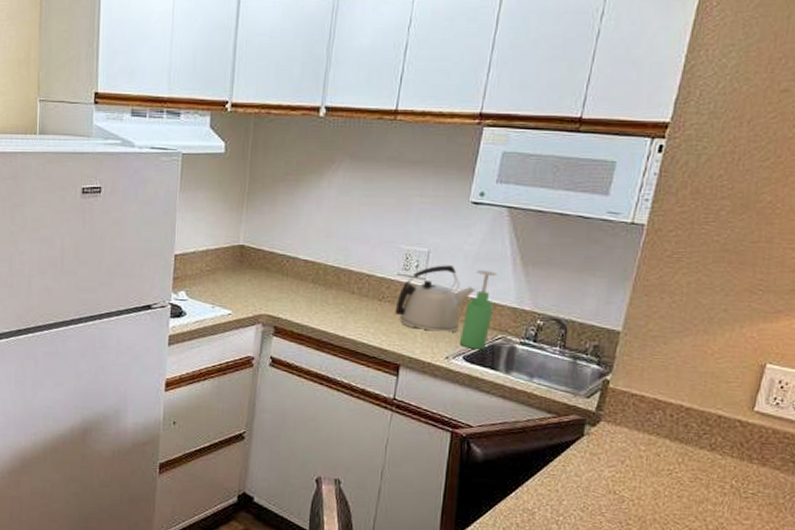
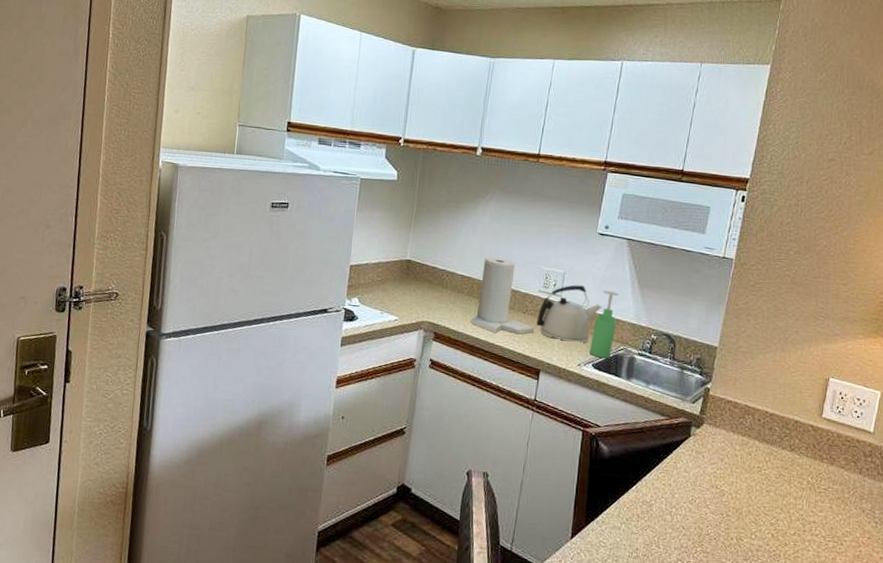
paper towel: none [317,237,392,326] -> present [471,257,534,335]

